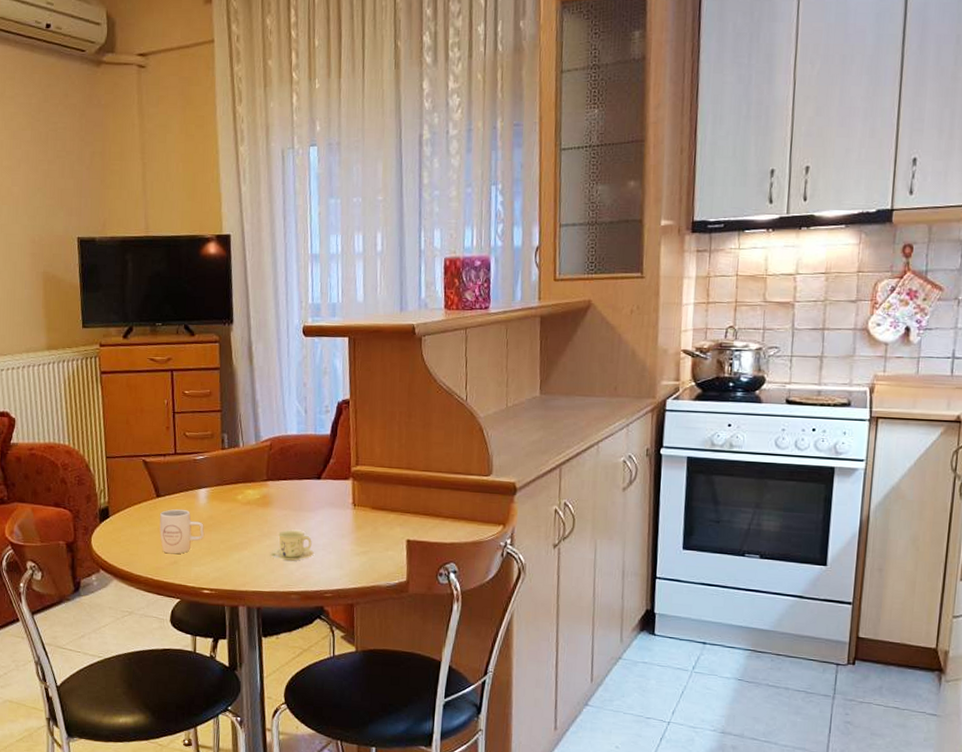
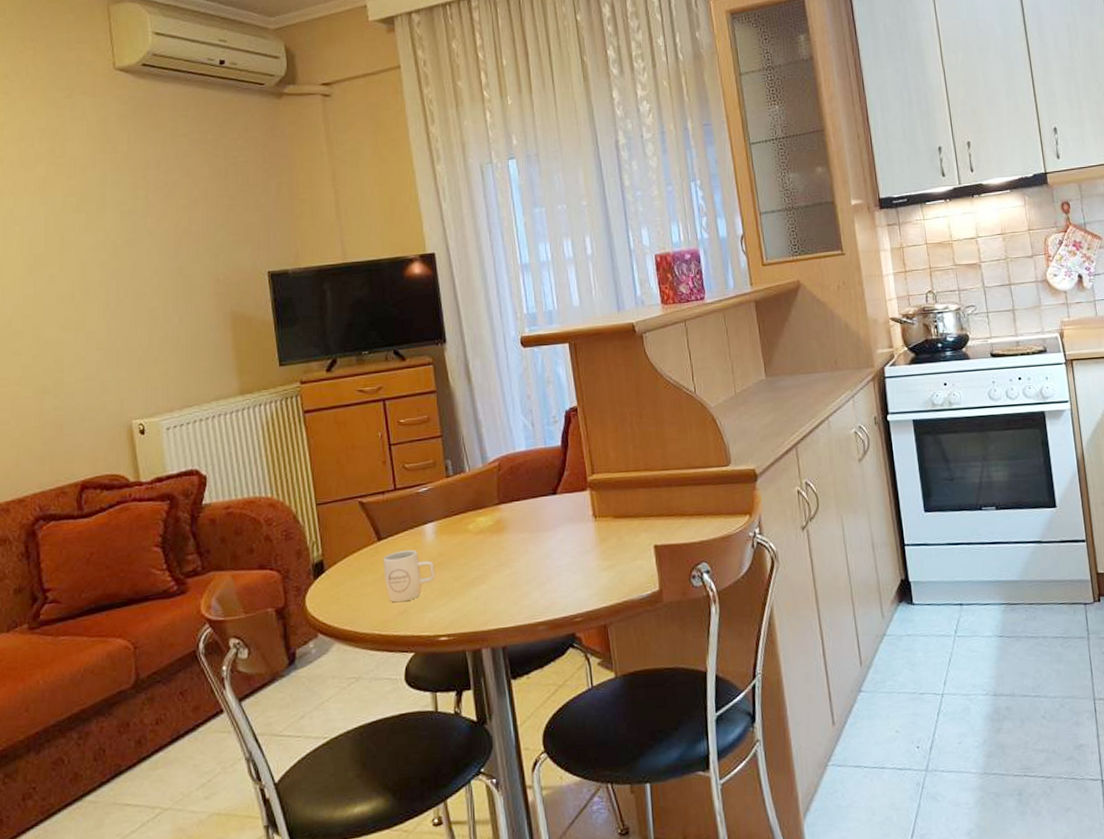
cup and saucer: present [269,530,314,562] -> none [510,553,558,590]

